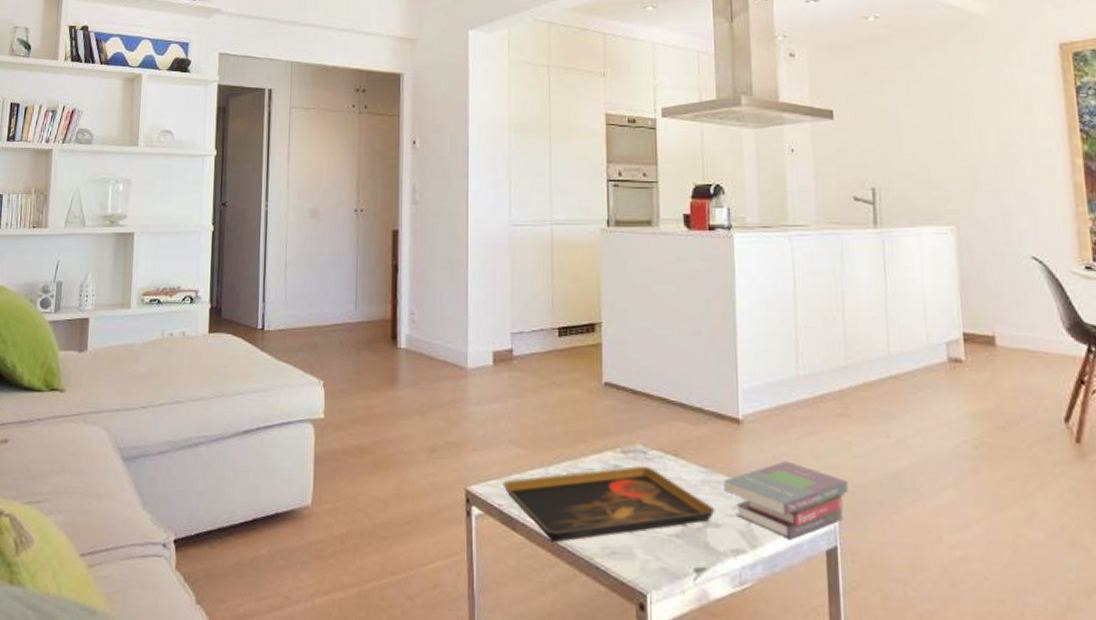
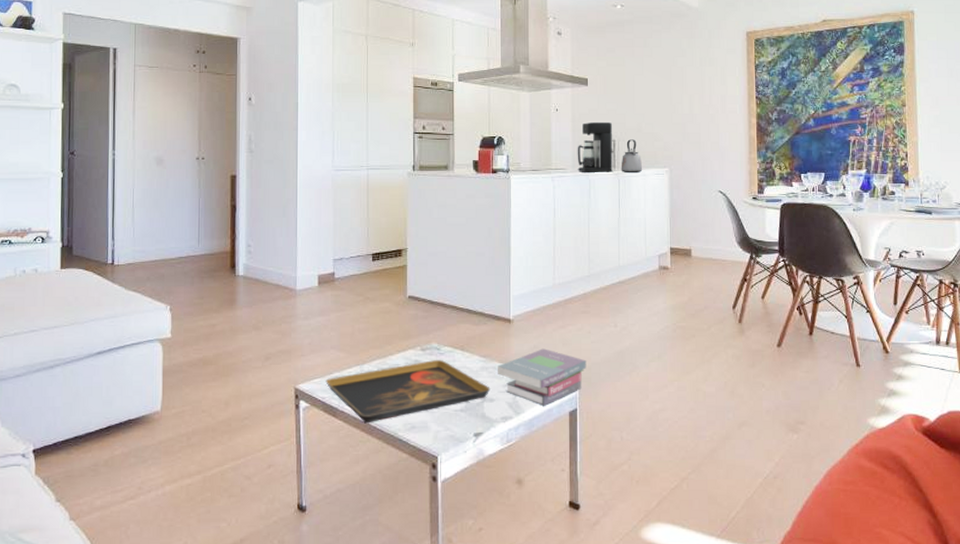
coffee maker: none [822,164,873,232] -> present [577,121,612,174]
kettle: none [884,187,917,232] -> present [621,139,643,174]

